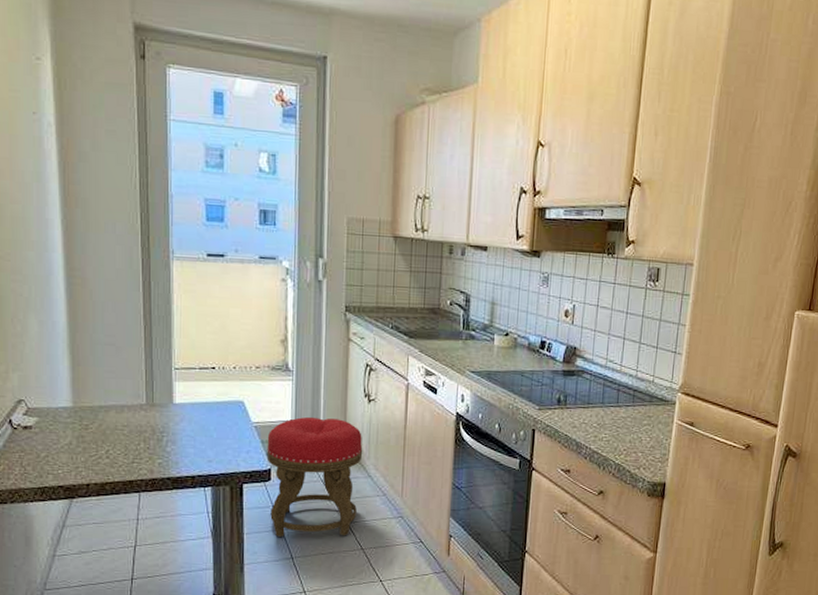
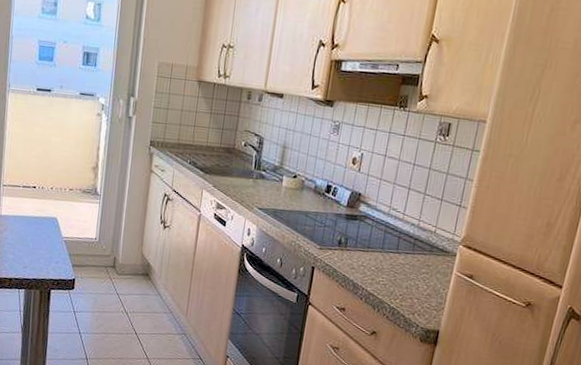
stool: present [267,416,363,538] -> none [71,236,156,345]

